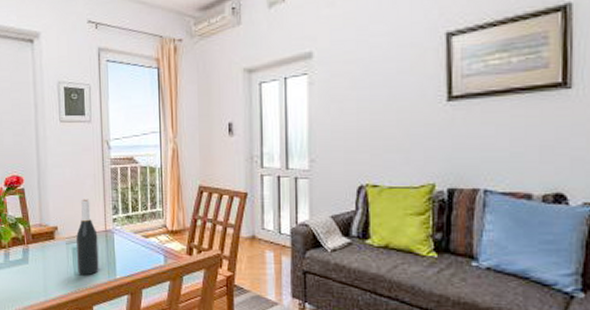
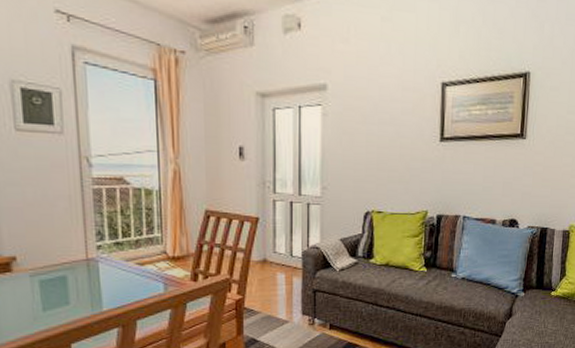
wine bottle: present [76,199,99,276] -> none [45,223,79,312]

